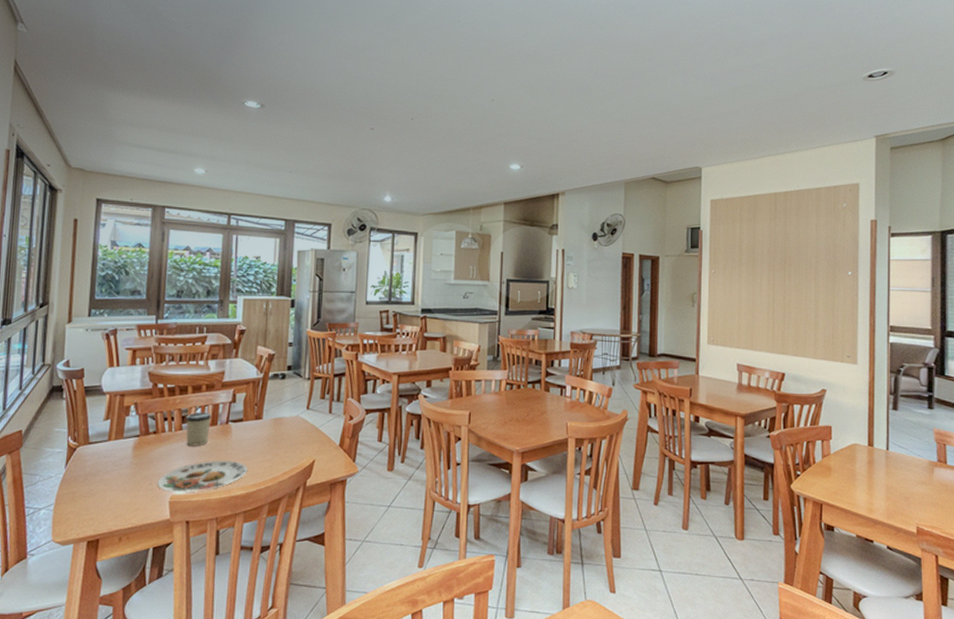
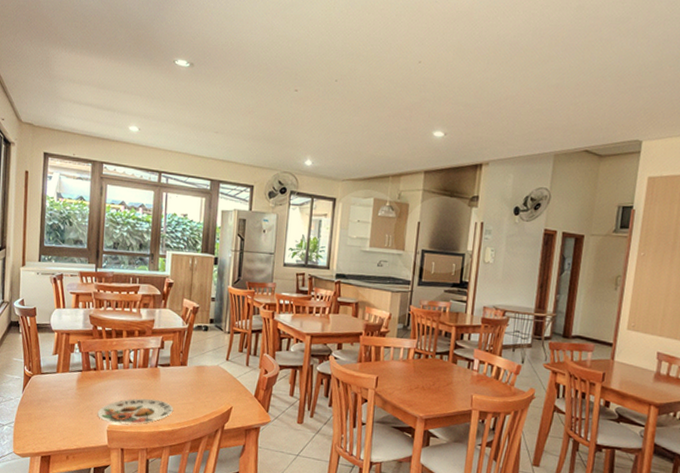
cup: present [185,411,211,446] -> none [120,354,143,385]

